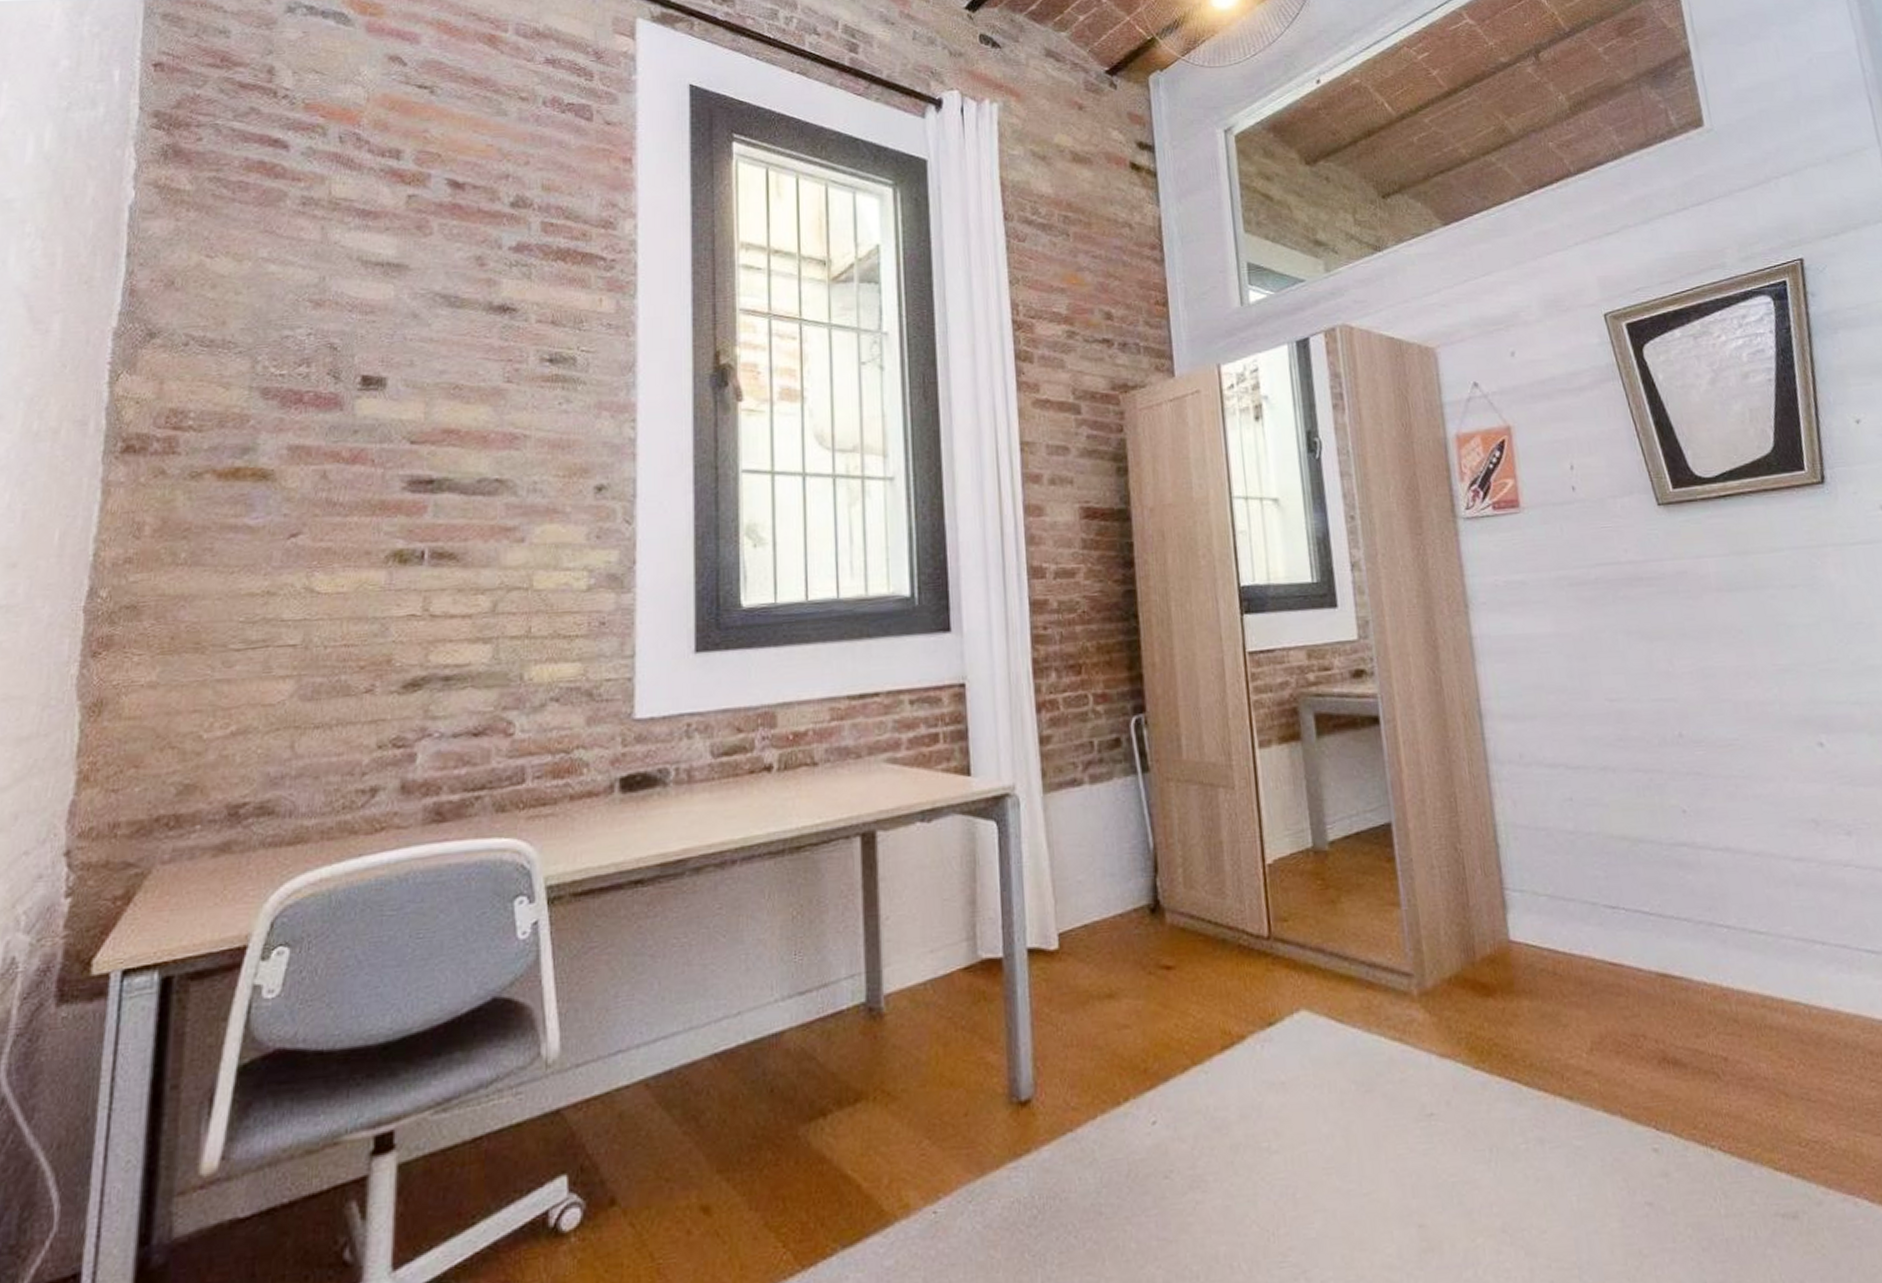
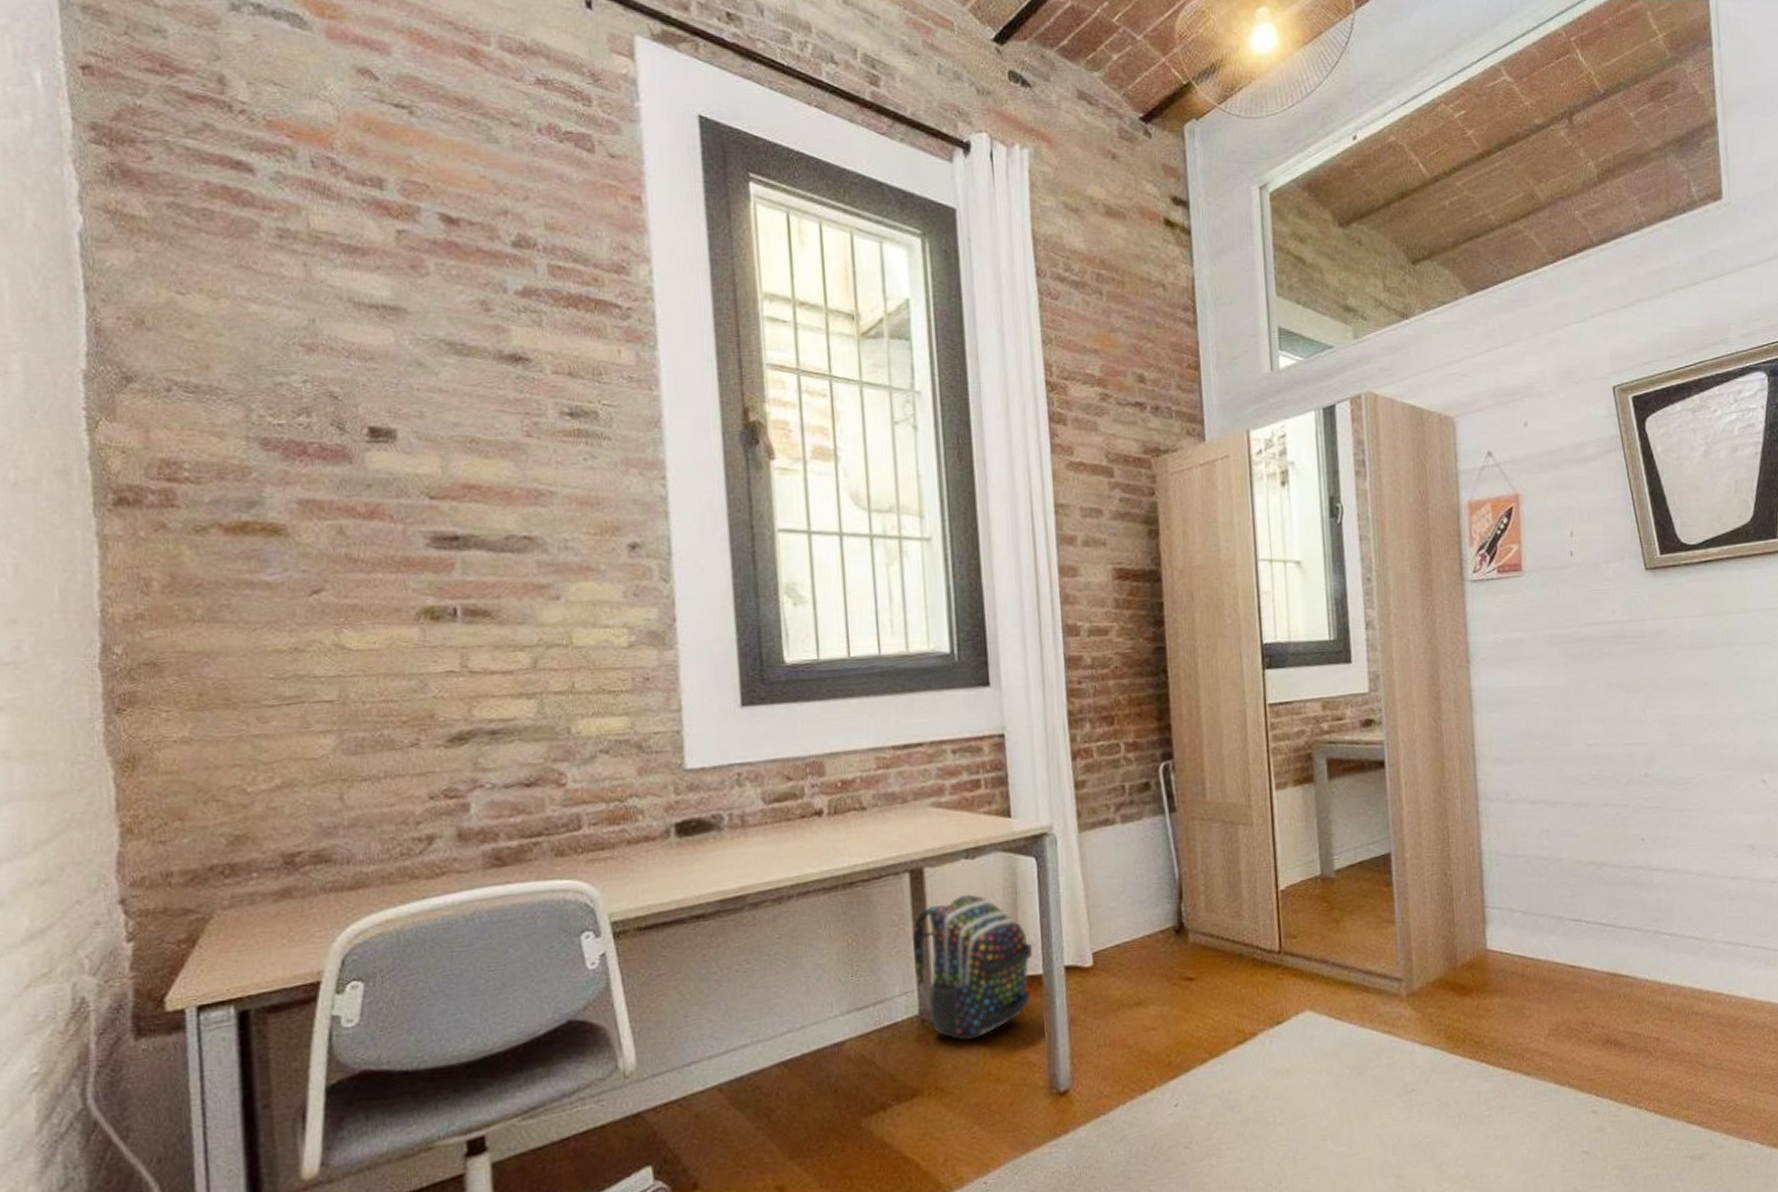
backpack: none [862,862,993,1035] -> present [913,894,1033,1041]

